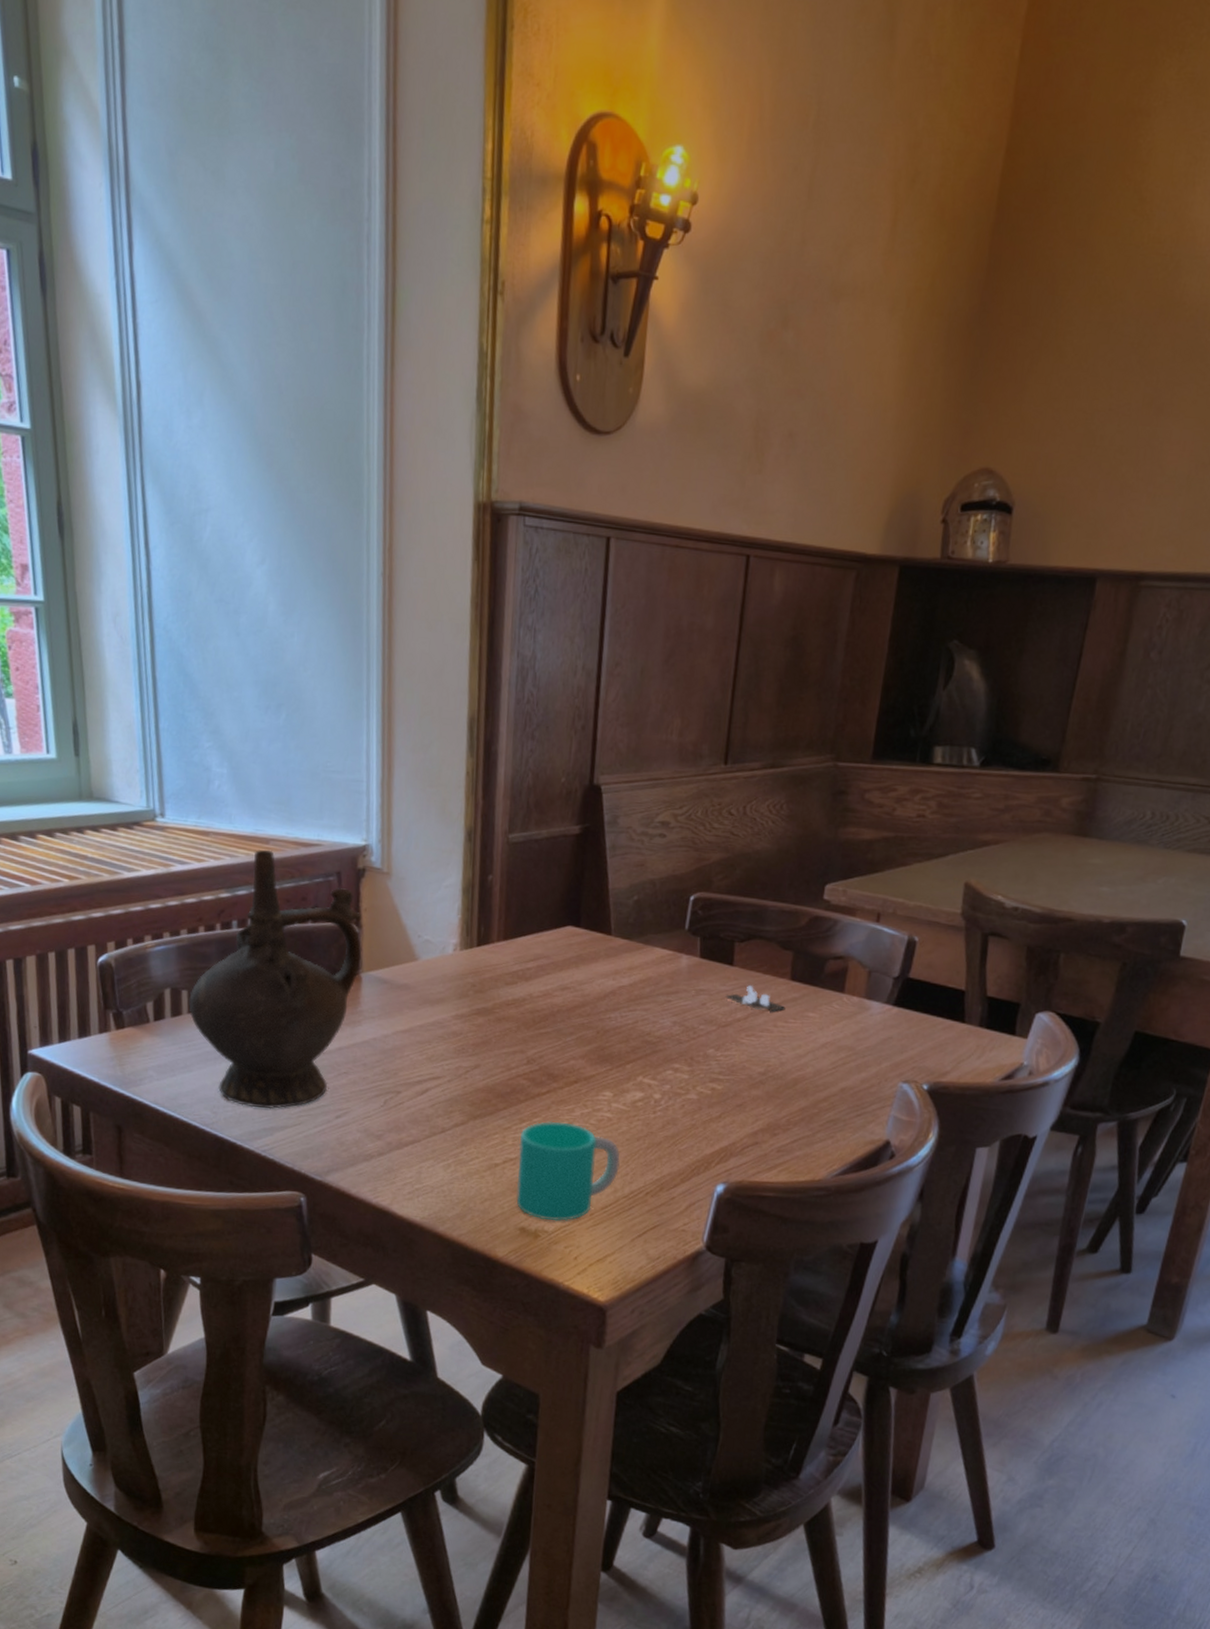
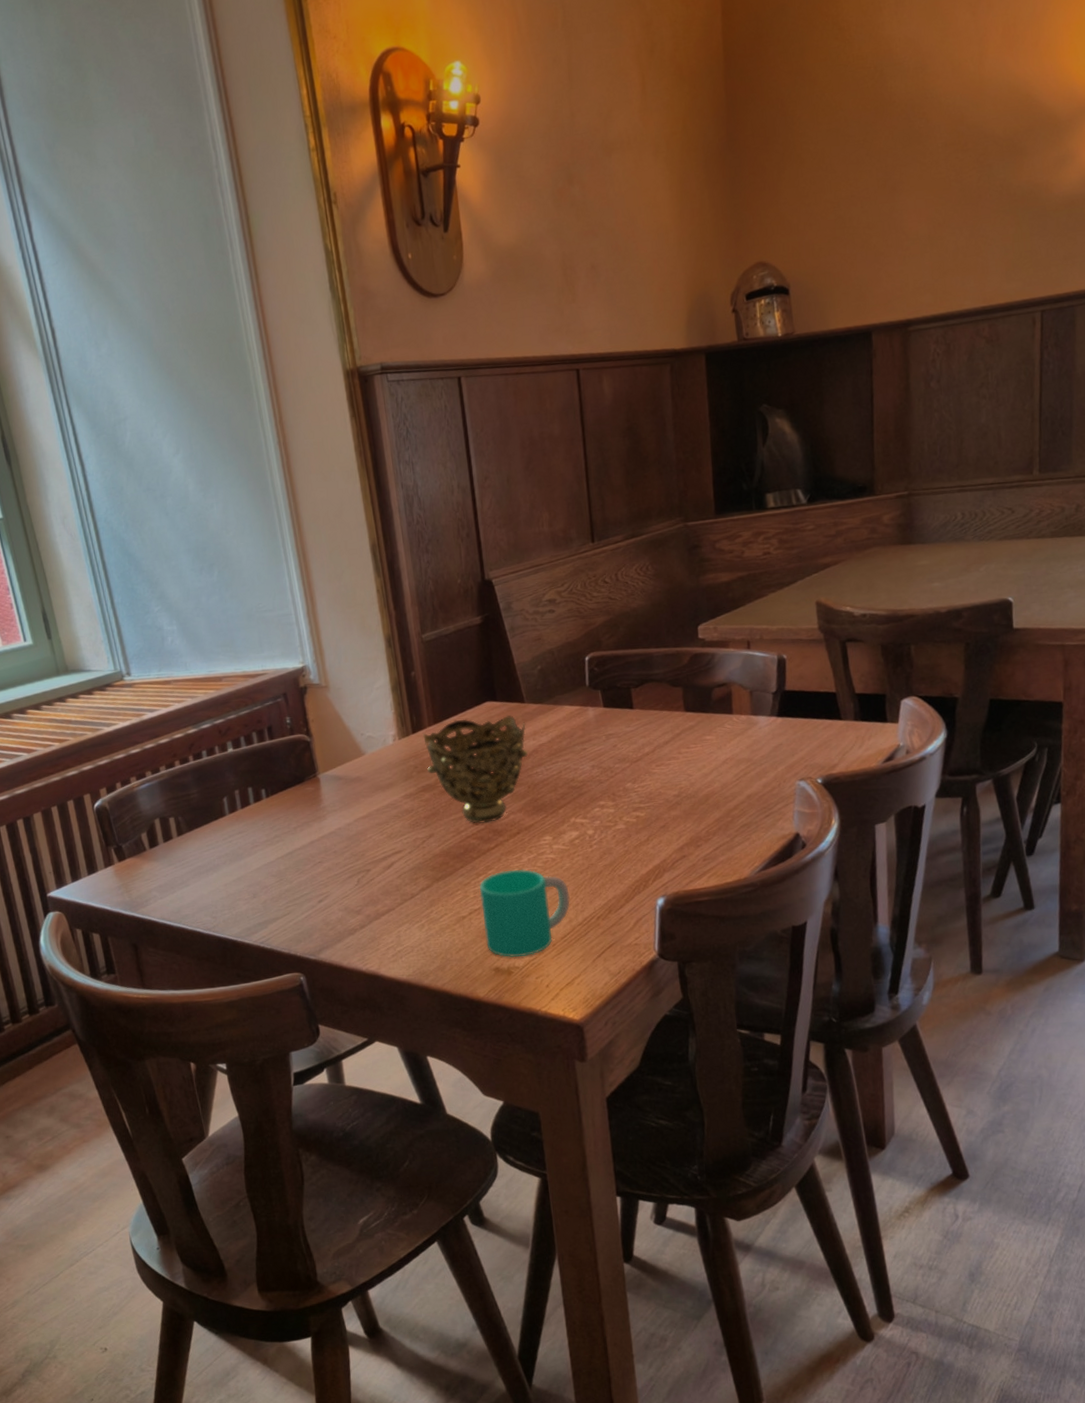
ceremonial vessel: present [188,849,363,1109] -> none [176,686,317,907]
decorative bowl: none [486,940,608,1064] -> present [423,715,528,824]
candle: present [725,986,786,1011] -> none [632,723,685,742]

